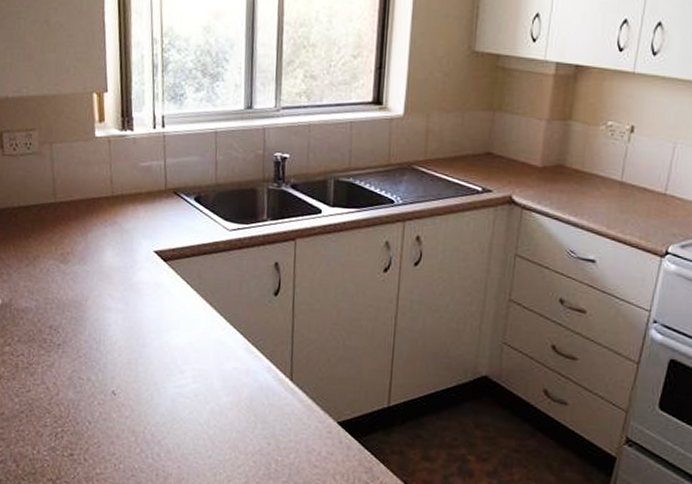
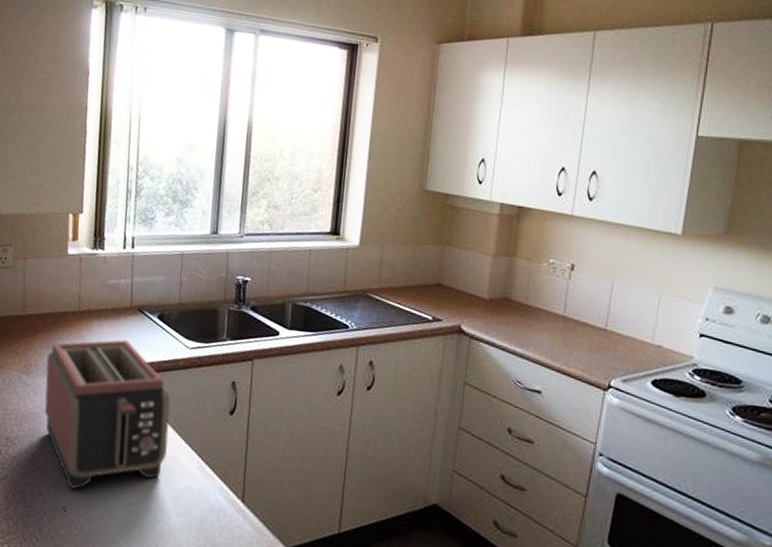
toaster: none [83,223,213,374] -> present [44,339,171,489]

